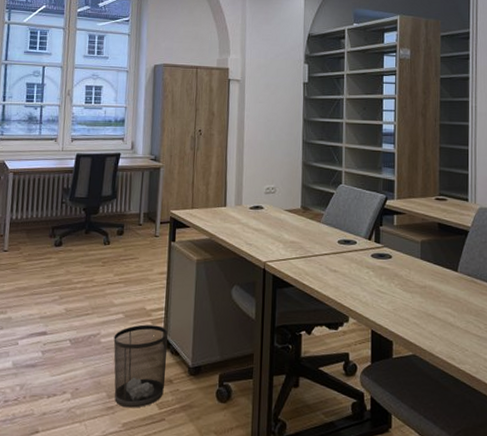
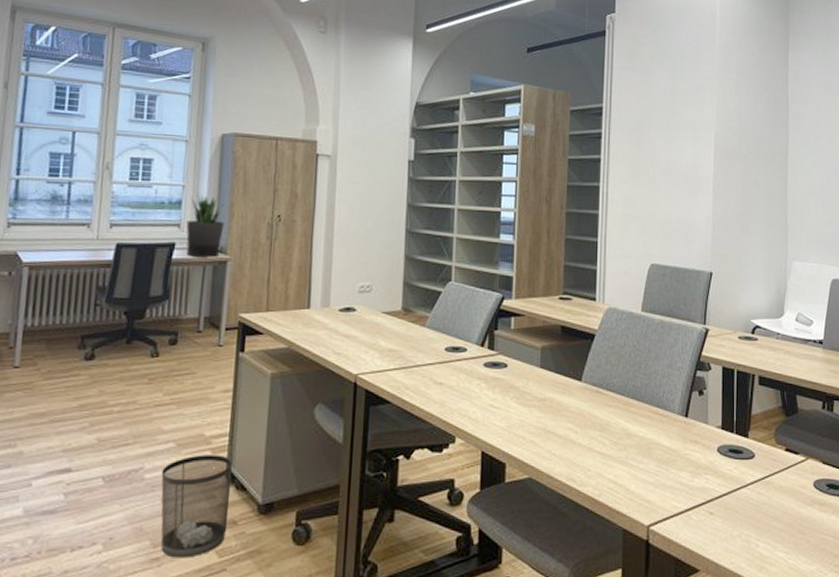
planter: none [128,112,158,165] -> present [186,192,225,257]

